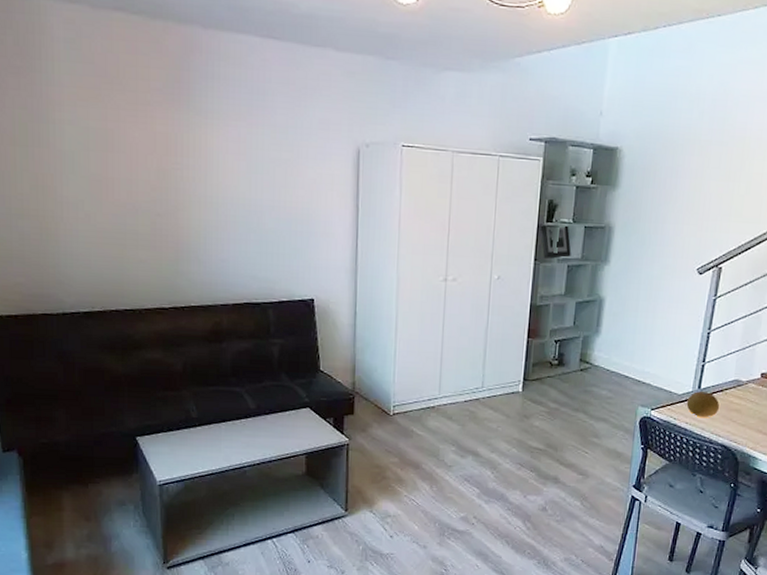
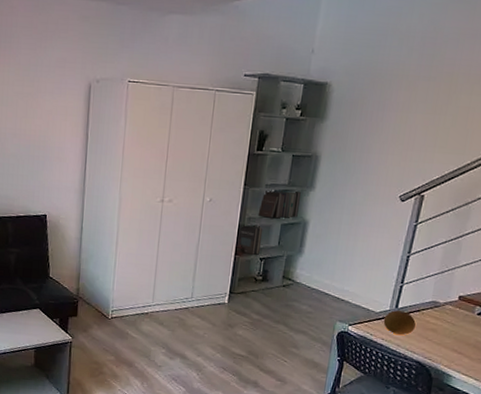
books: none [529,303,557,338] -> present [236,224,263,256]
picture frame: present [540,218,572,259] -> none [251,147,279,184]
books: none [550,264,595,296] -> present [257,189,301,219]

